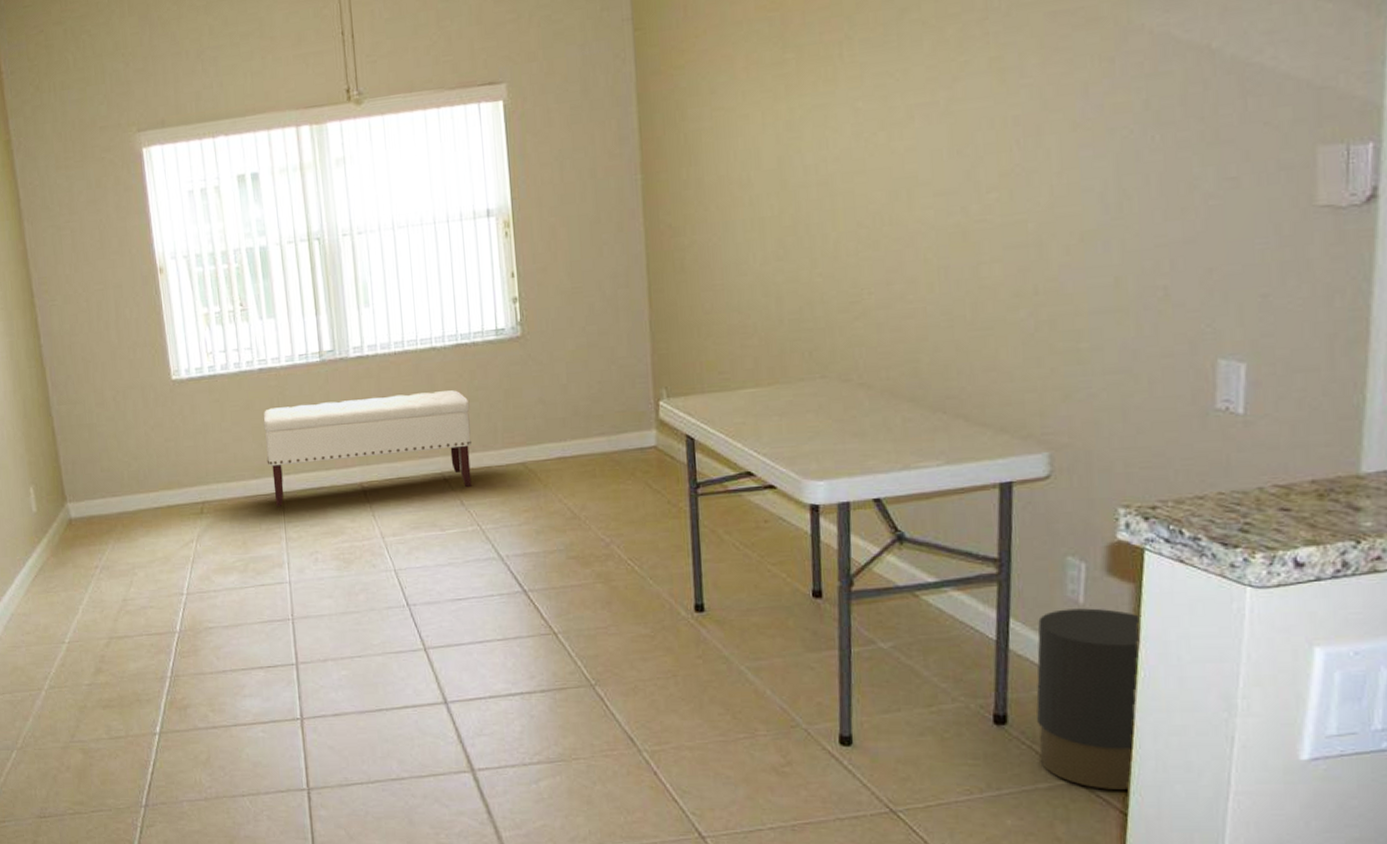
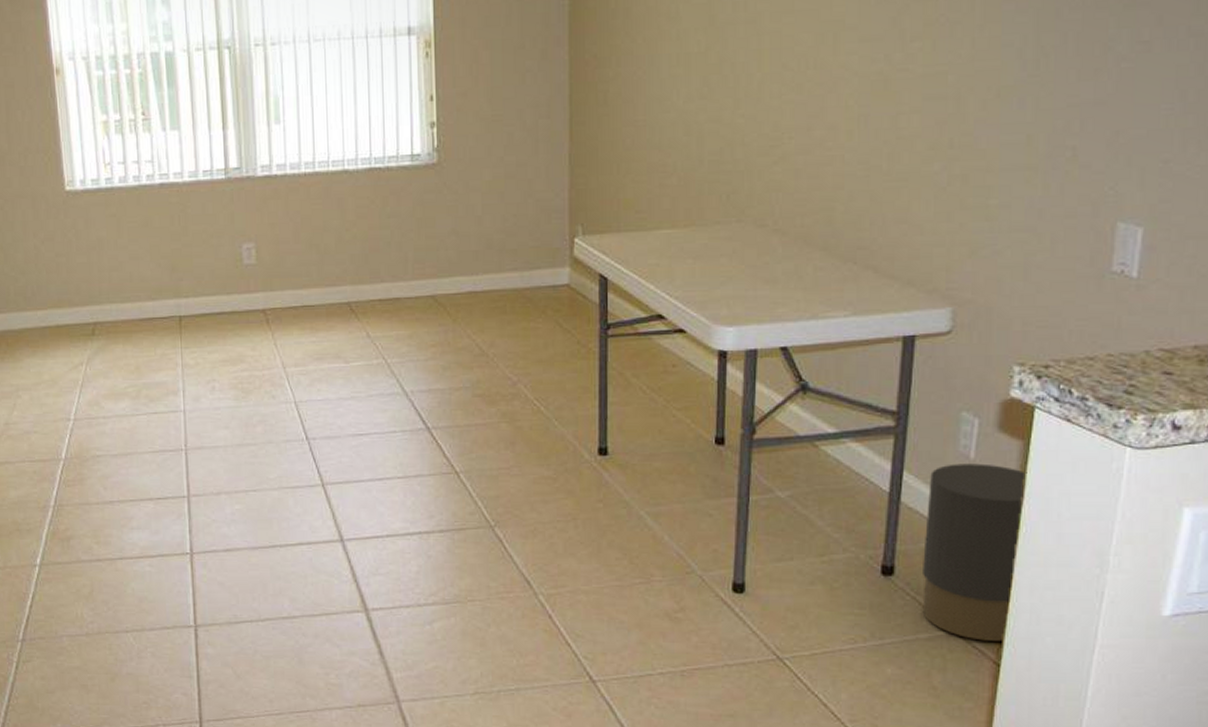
bench: present [263,390,472,507] -> none [162,216,381,331]

